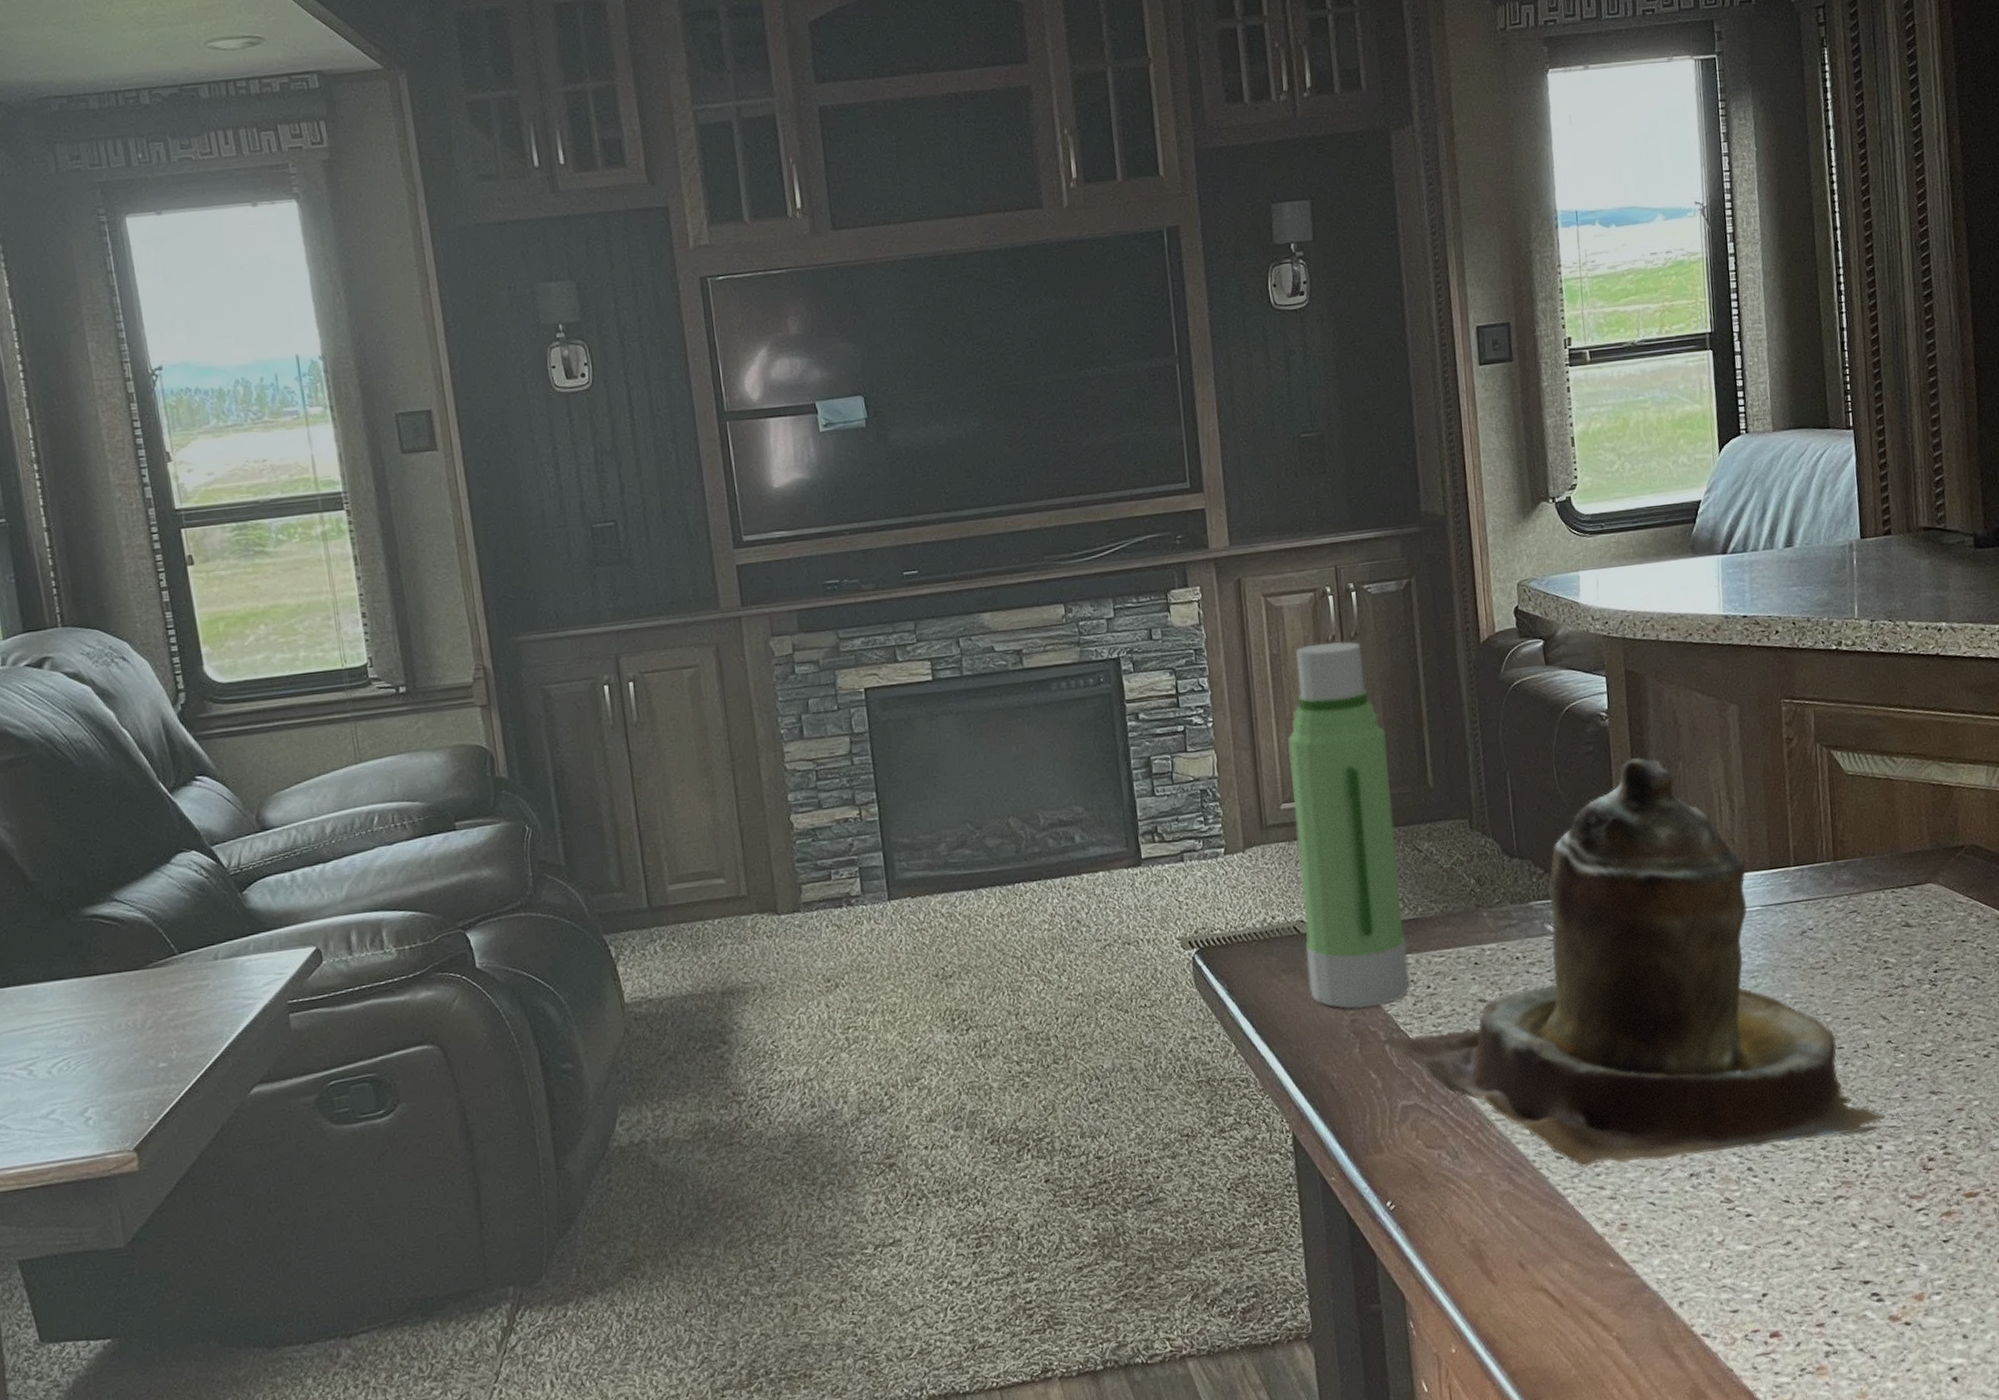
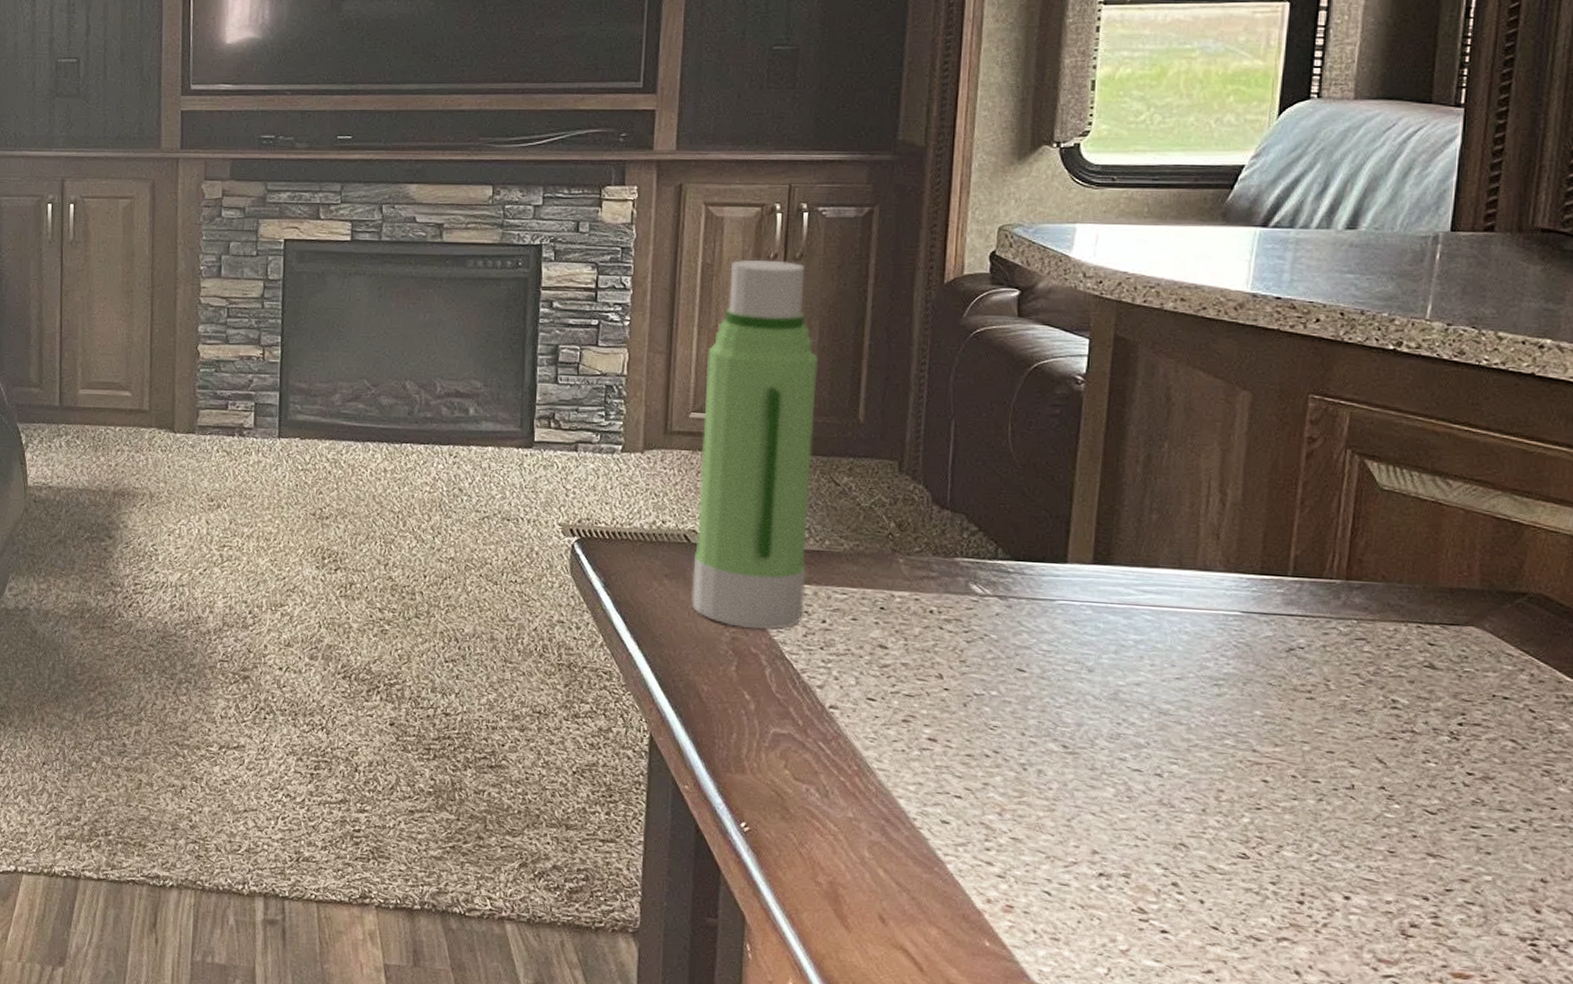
teapot: present [1381,758,1884,1168] -> none [762,430,1360,879]

